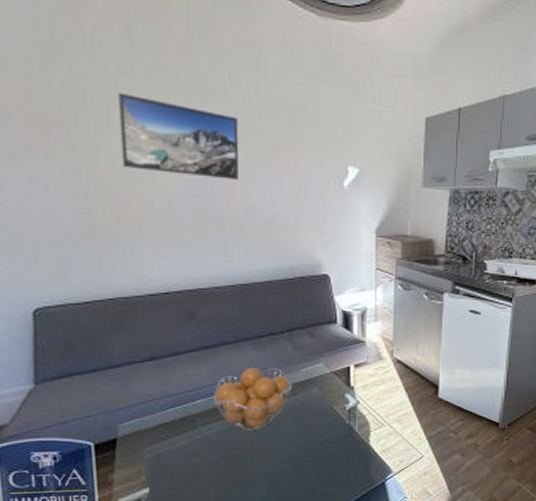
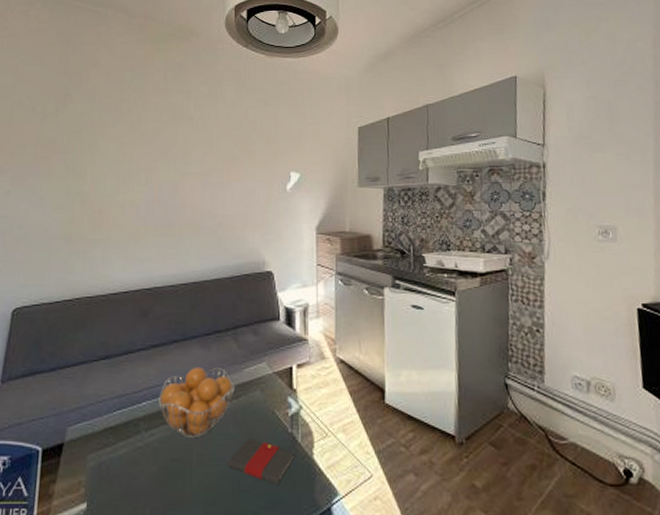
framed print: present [118,92,239,180] -> none [103,124,199,188]
book: none [287,429,352,468] -> present [227,438,295,486]

